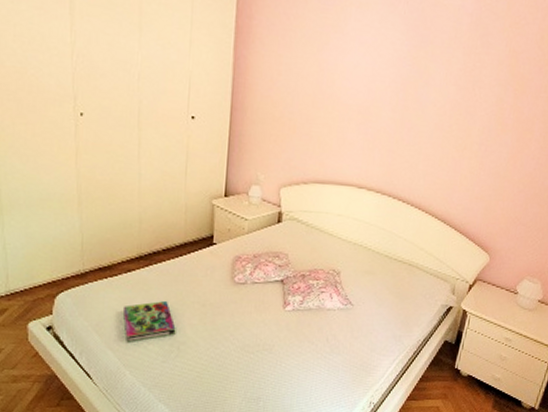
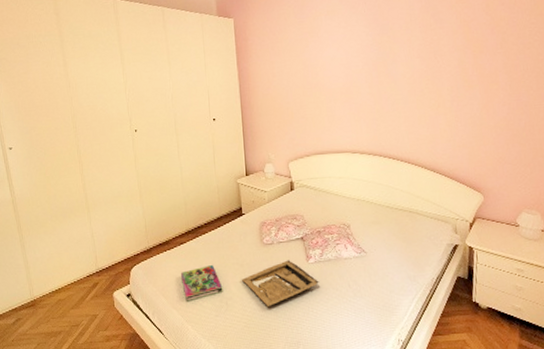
tray: none [201,304,294,356] -> present [242,260,319,306]

